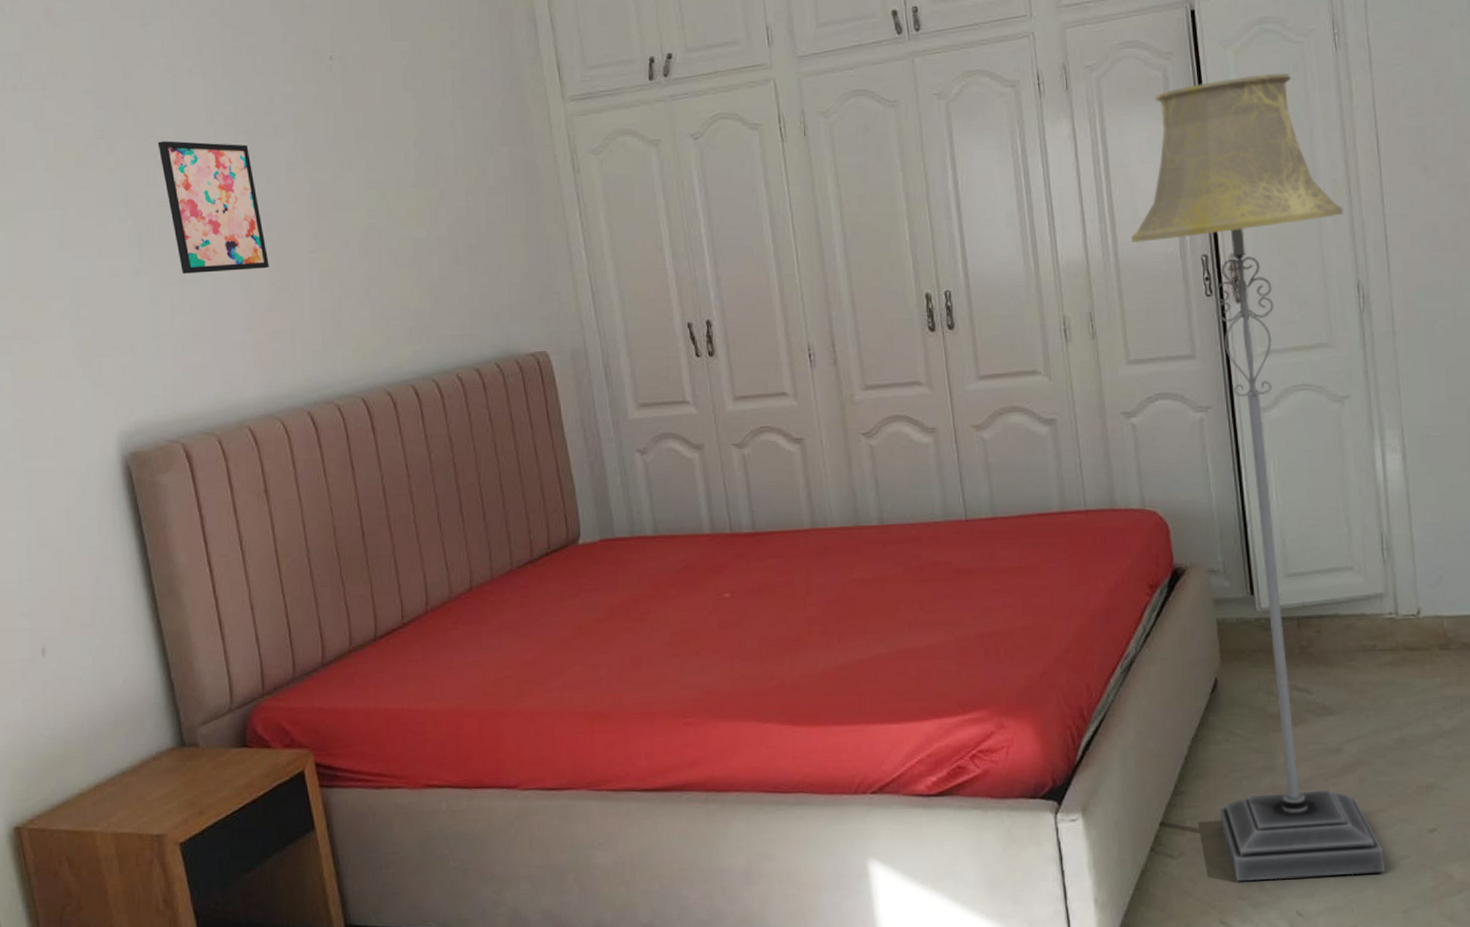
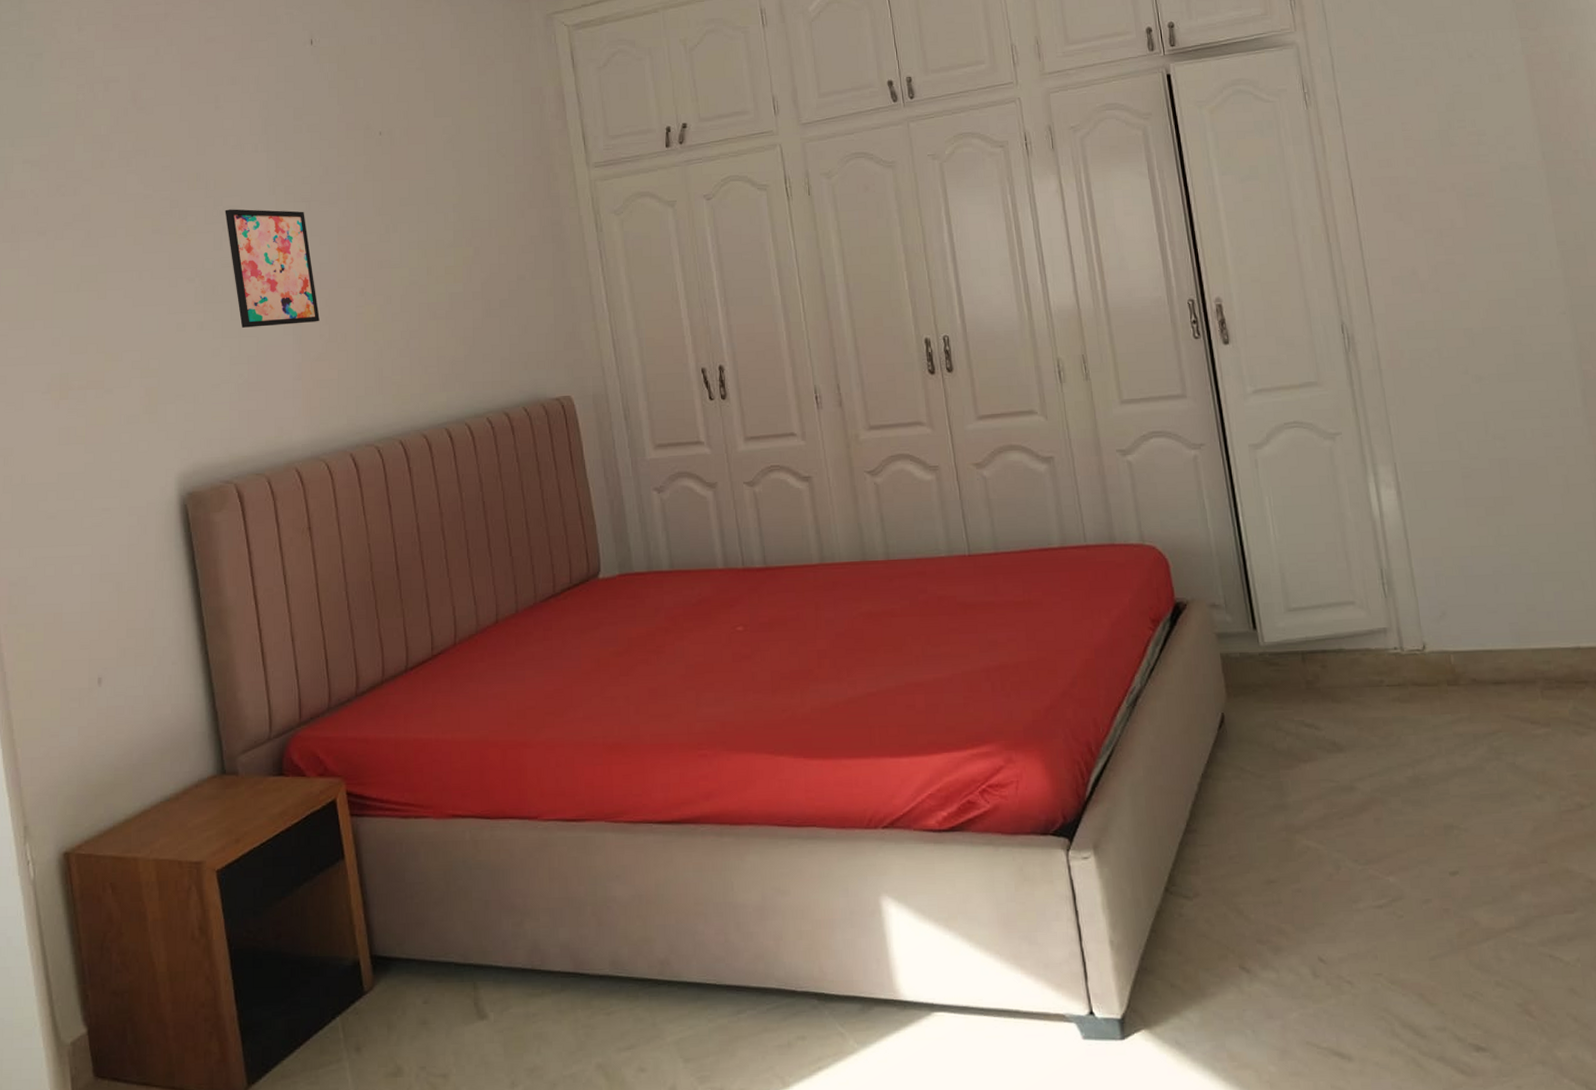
floor lamp: present [1130,73,1386,882] -> none [1119,129,1408,925]

